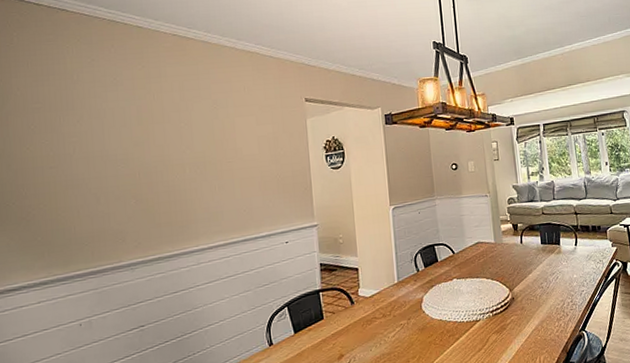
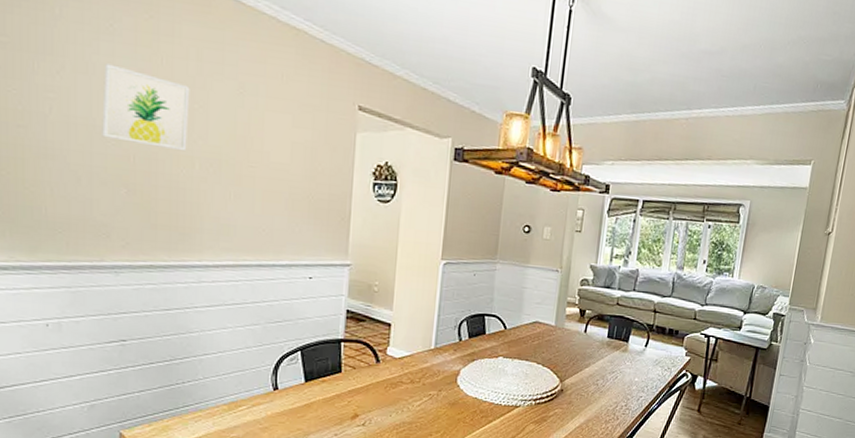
wall art: none [112,107,179,163] -> present [102,63,190,152]

